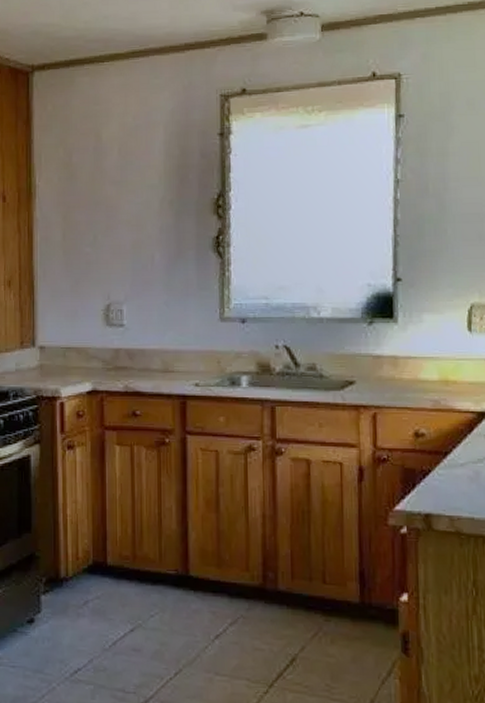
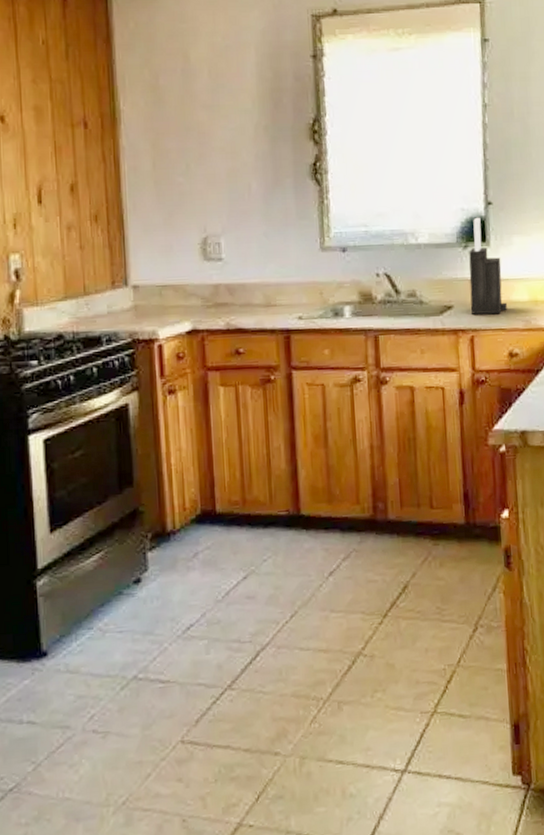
knife block: none [374,293,415,392] -> present [469,217,508,314]

